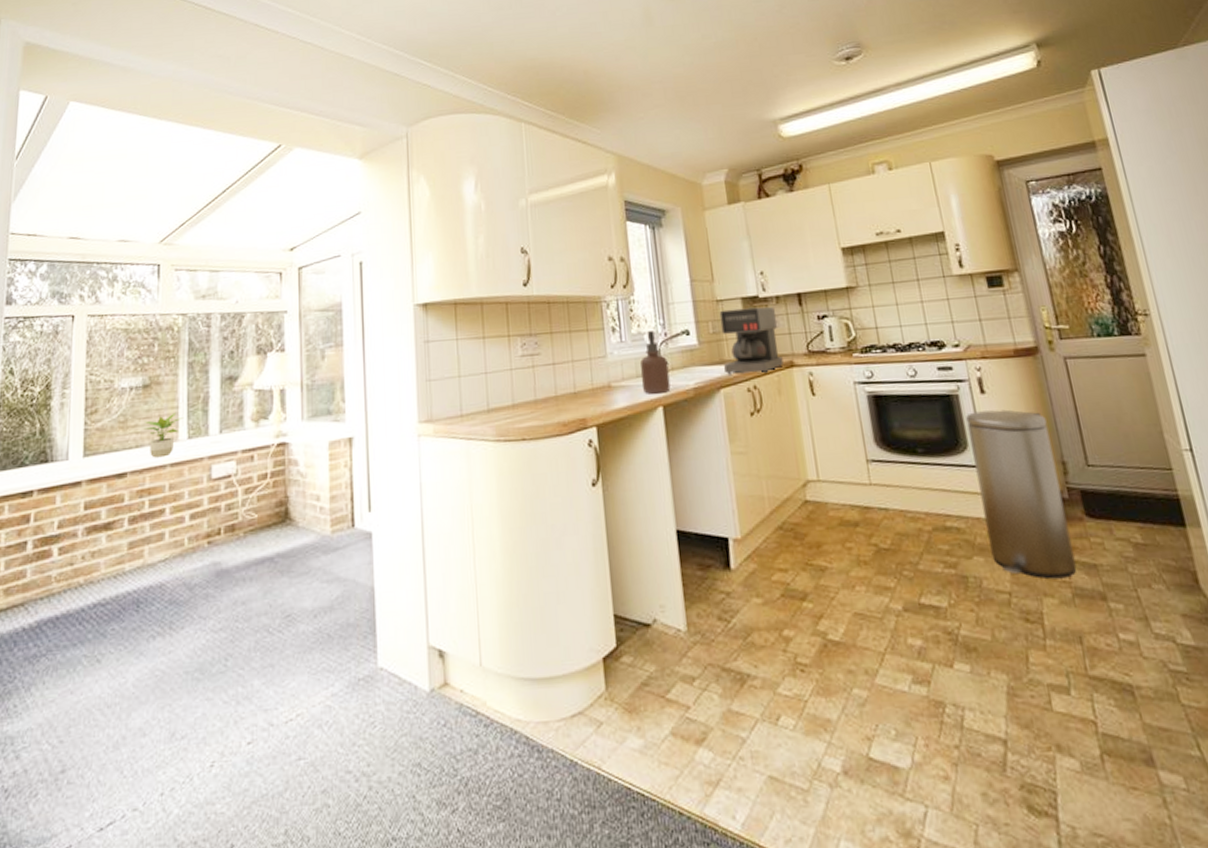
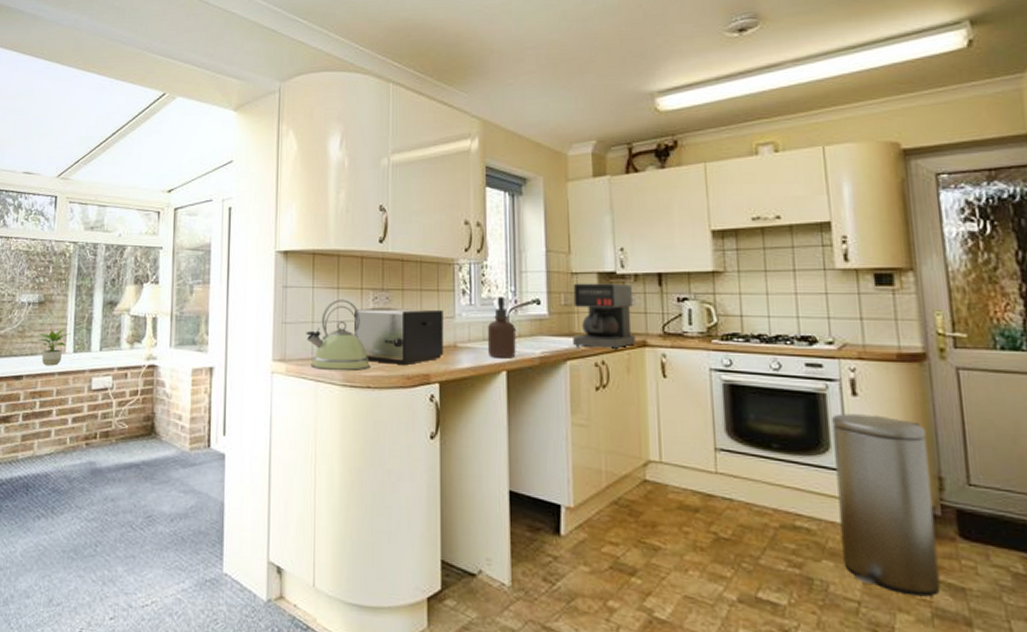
kettle: none [453,349,523,427] -> present [306,299,370,371]
toaster: none [503,350,599,413] -> present [354,308,444,366]

